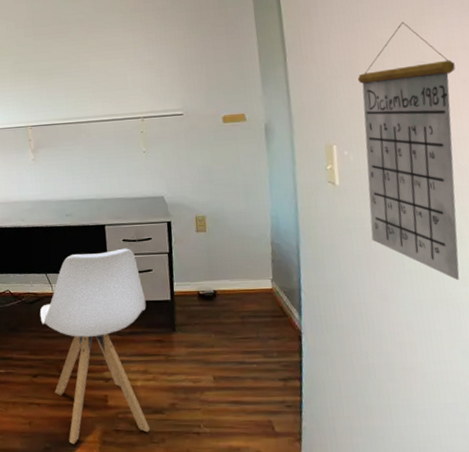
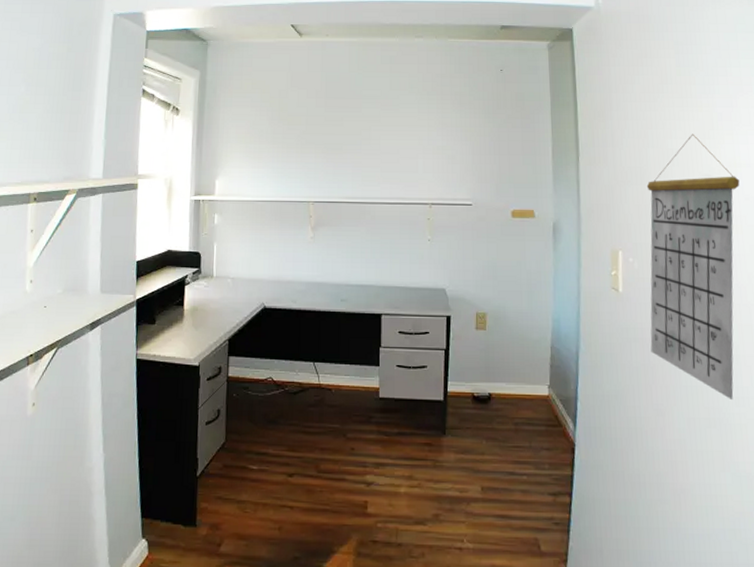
chair: present [39,248,151,445] -> none [302,341,417,556]

